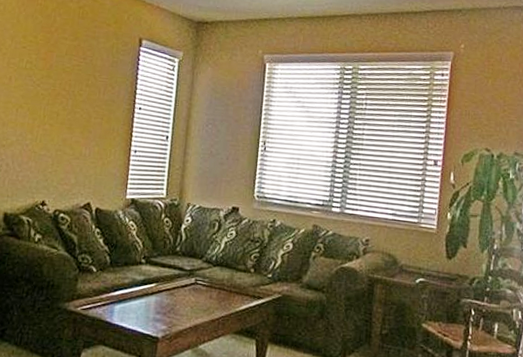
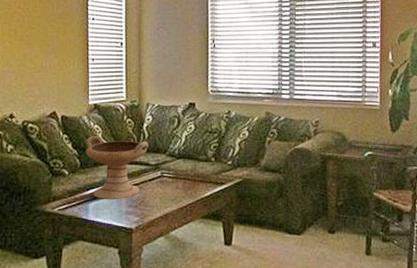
decorative bowl: none [117,233,185,304] -> present [86,136,149,199]

